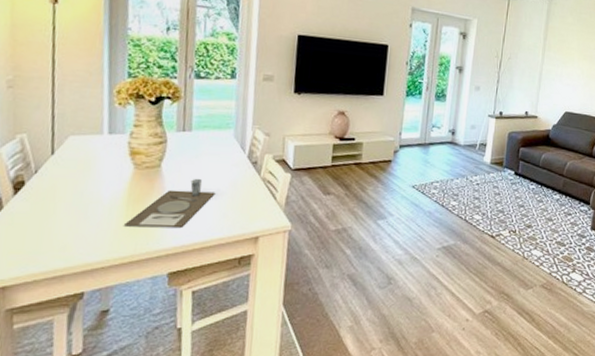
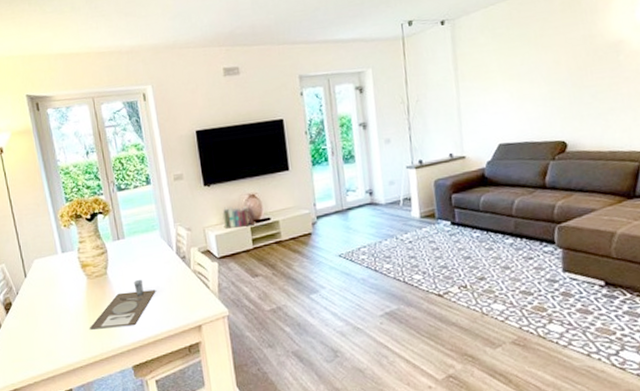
books: none [305,119,338,143] -> present [222,206,254,229]

